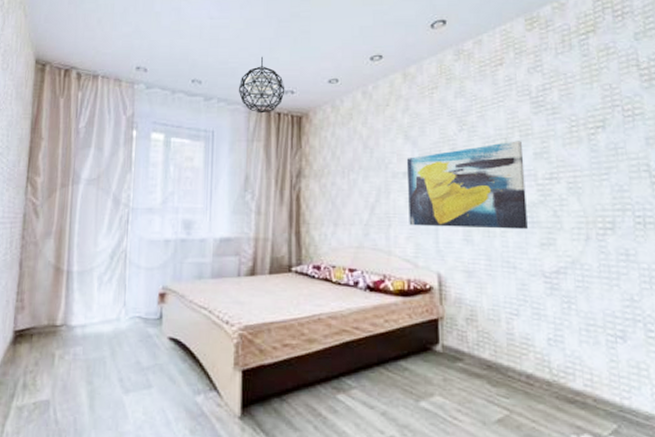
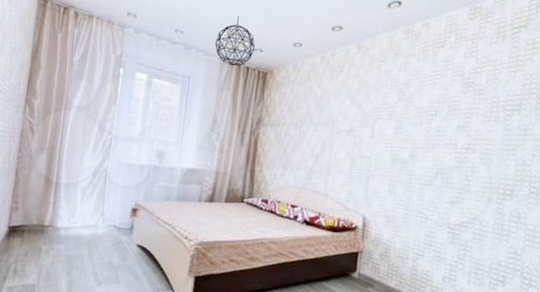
wall art: present [406,141,528,230] -> none [345,114,449,189]

